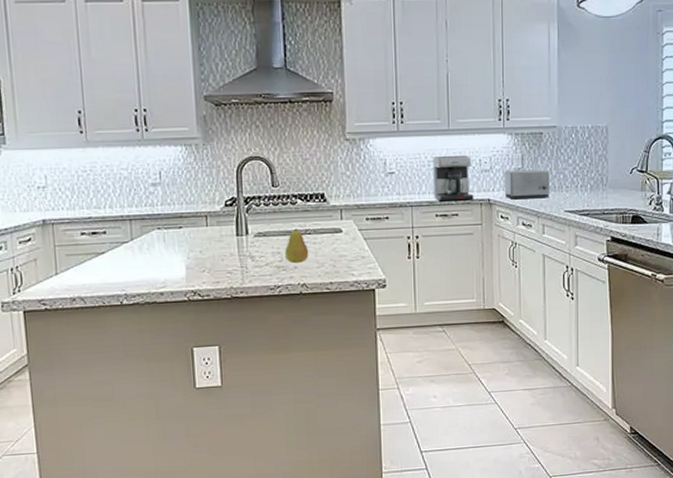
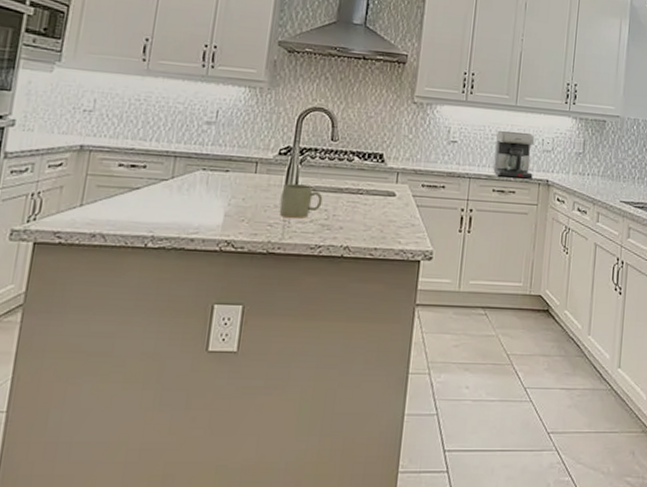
mug: none [234,231,274,265] -> present [279,183,323,220]
fruit: present [285,228,309,264] -> none [332,186,358,224]
toaster: present [504,169,550,200] -> none [563,153,609,186]

